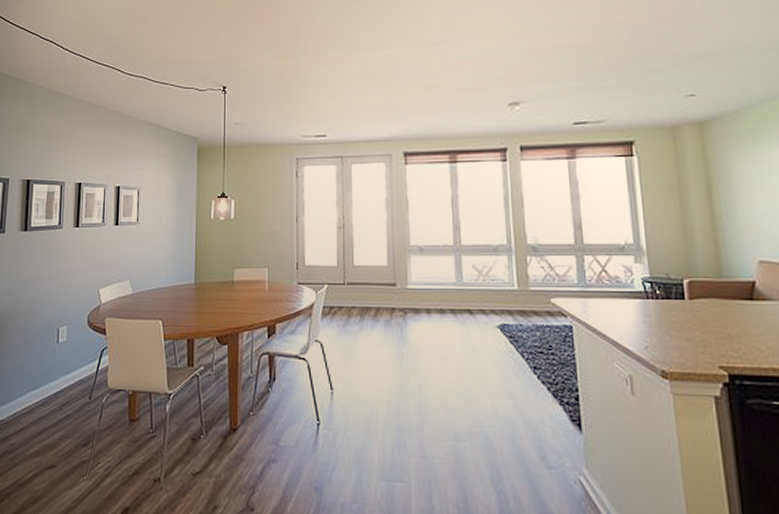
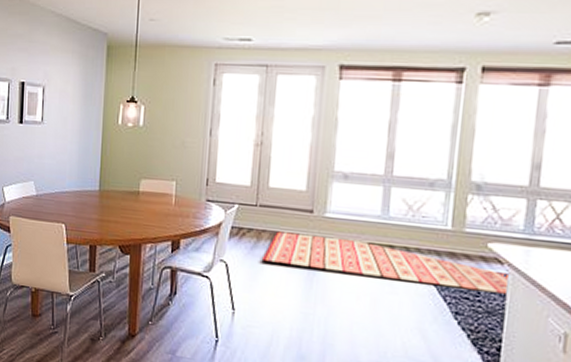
rug: none [354,306,574,344] -> present [261,231,510,294]

